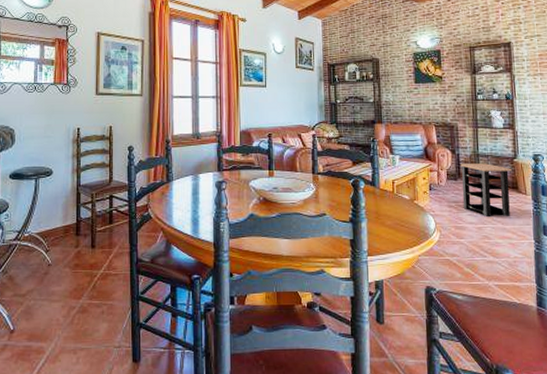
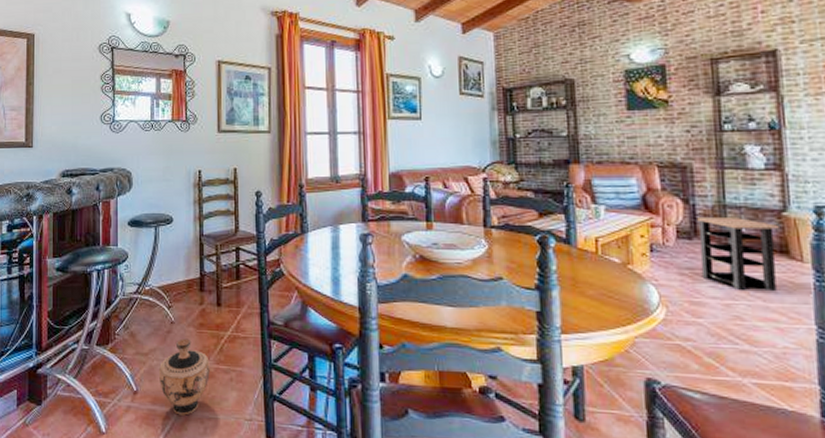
ceramic jug: none [35,278,83,349] -> present [158,338,210,415]

